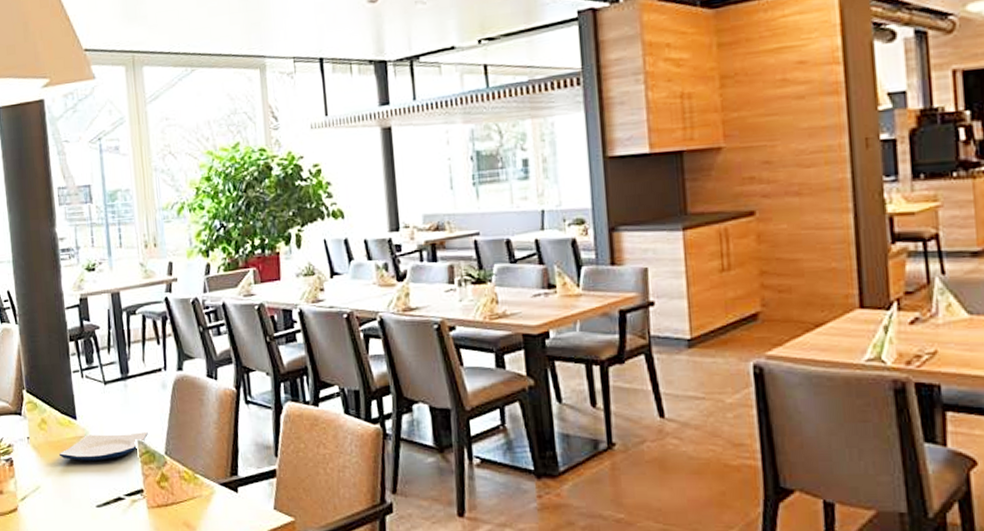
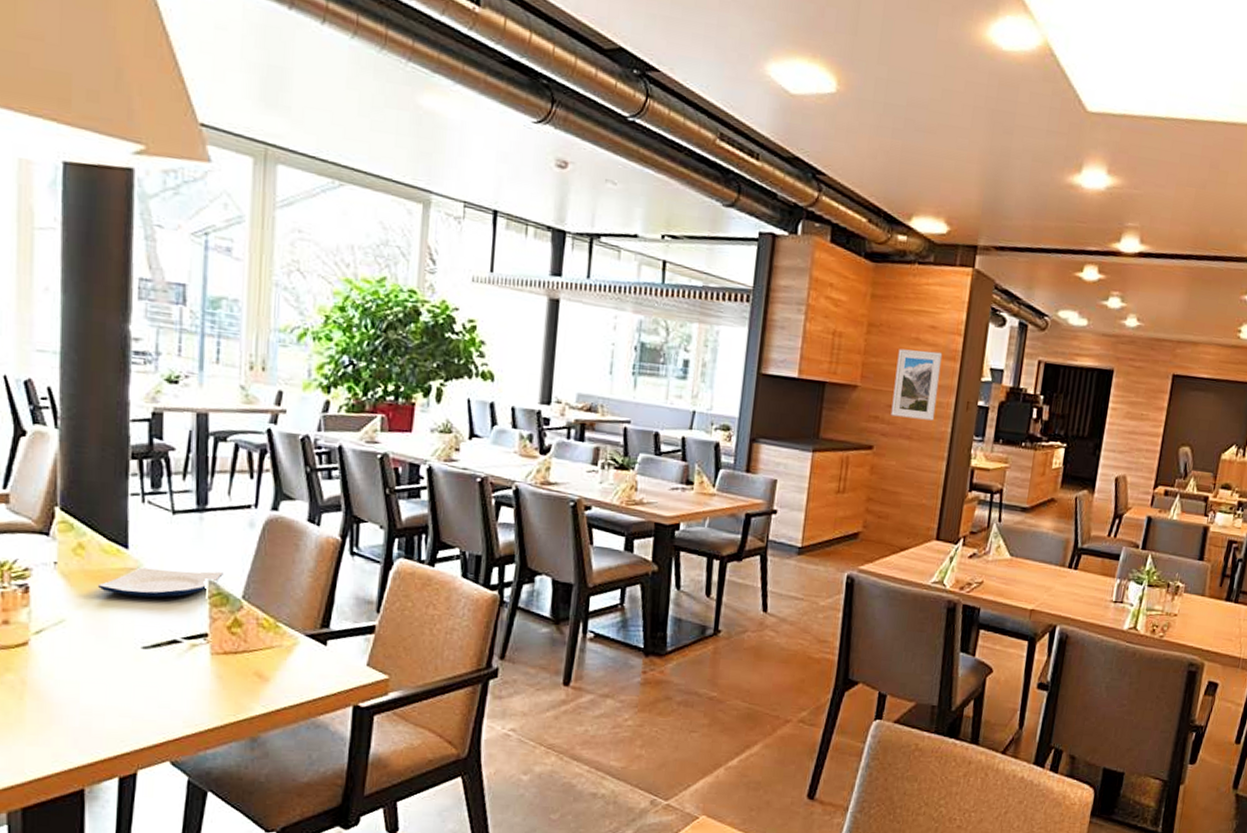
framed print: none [763,88,826,173] -> present [890,349,943,421]

